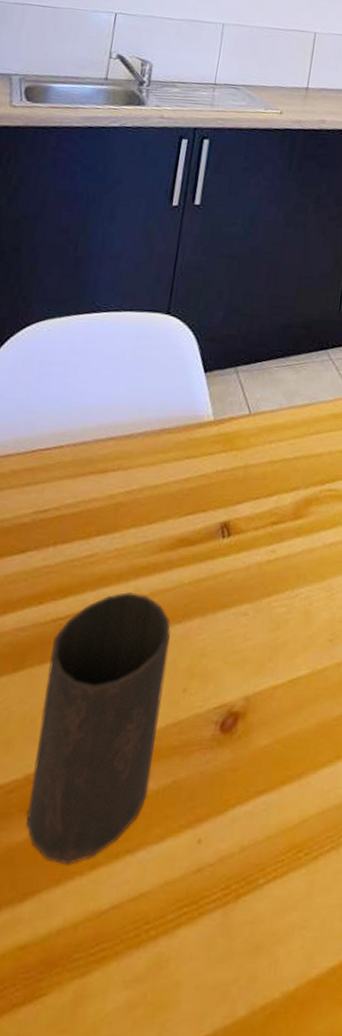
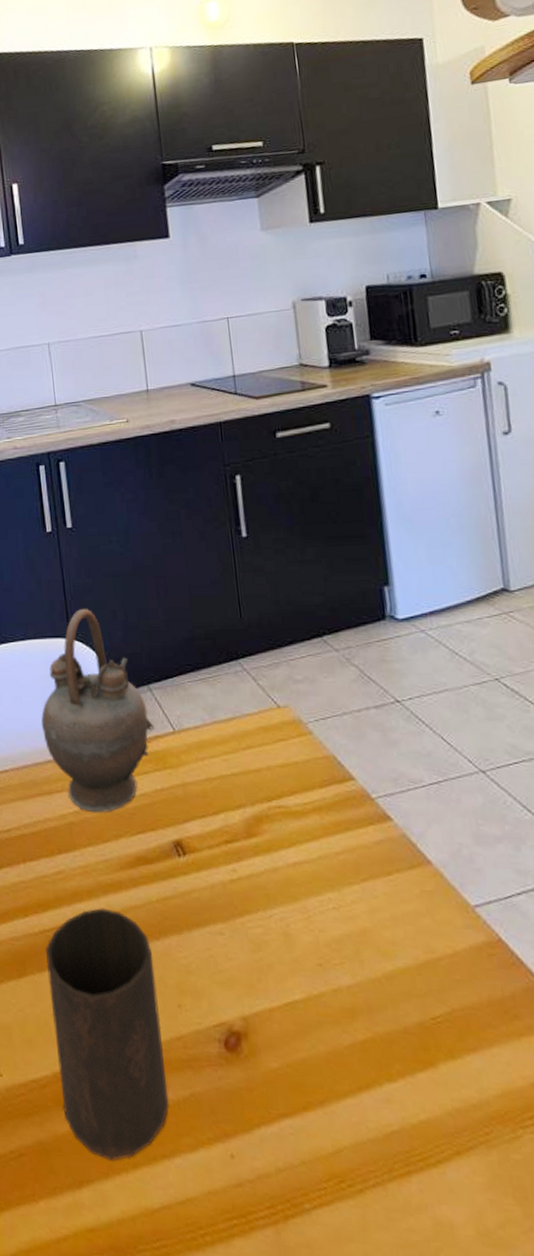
teapot: none [113,286,232,494] -> present [41,609,154,813]

